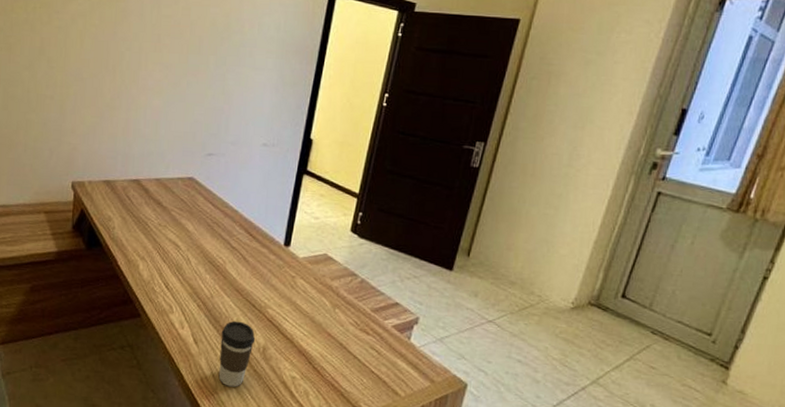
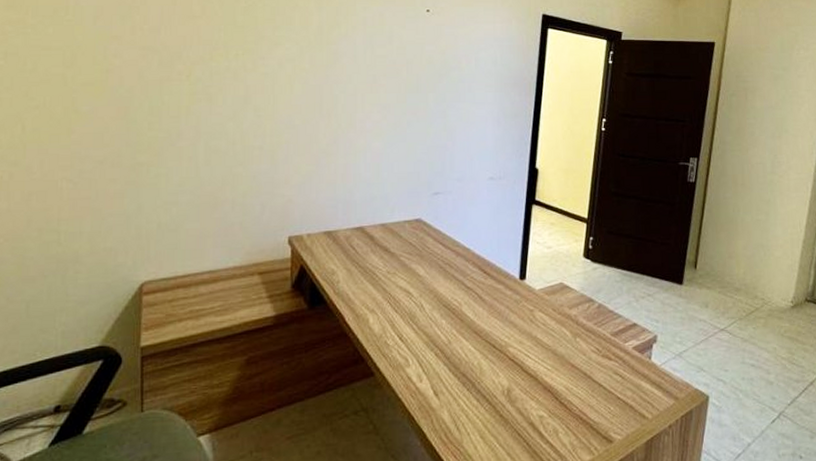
coffee cup: present [218,320,256,387] -> none [462,365,499,438]

